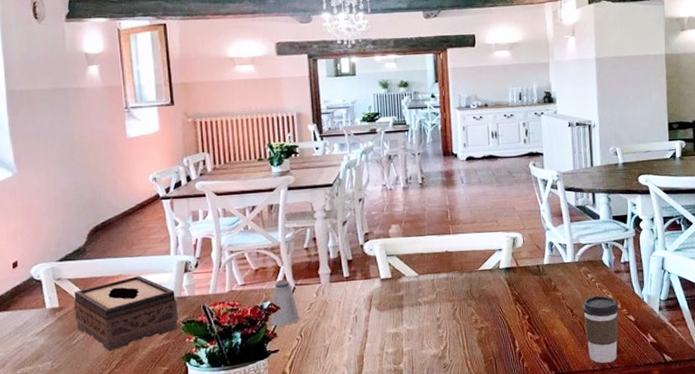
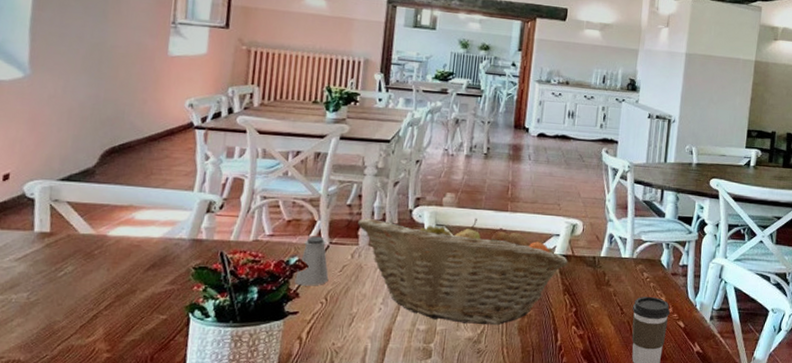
tissue box: present [73,275,178,351] -> none [67,209,191,290]
fruit basket: none [317,244,514,342] -> present [358,217,568,325]

